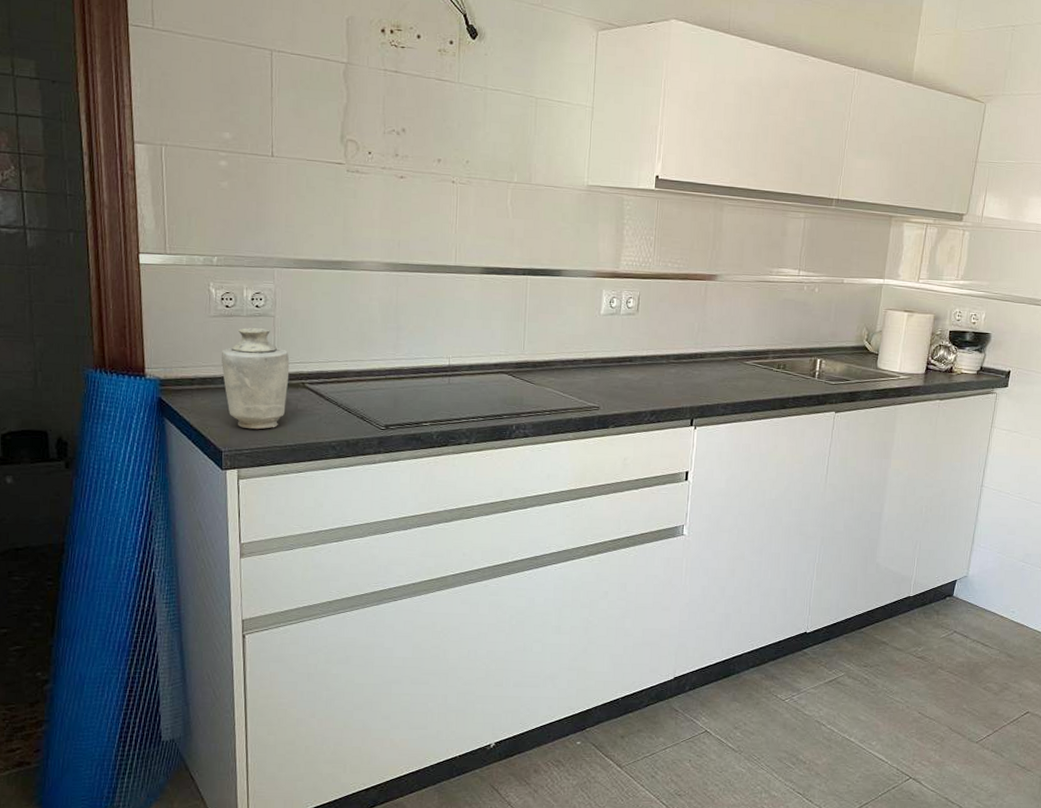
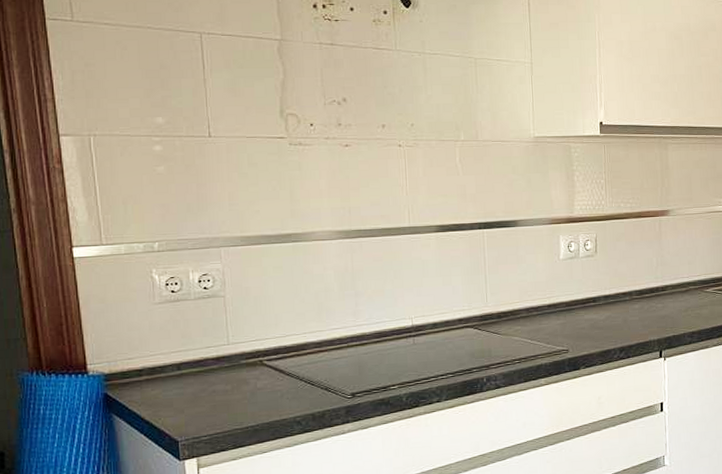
vase: present [221,328,290,430] -> none [169,310,245,414]

